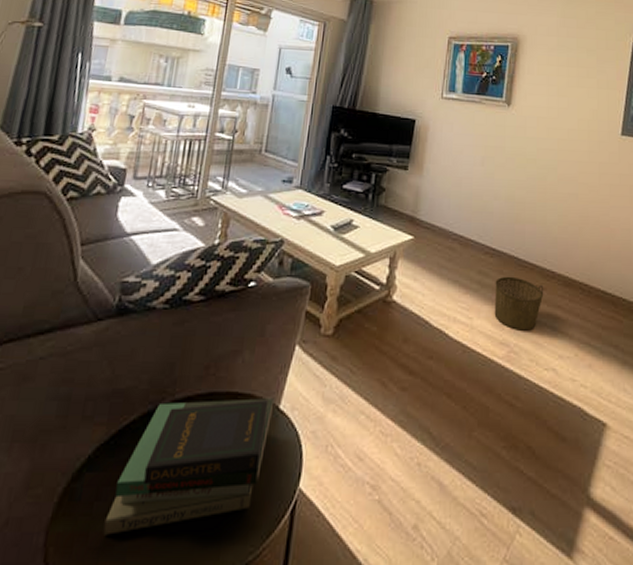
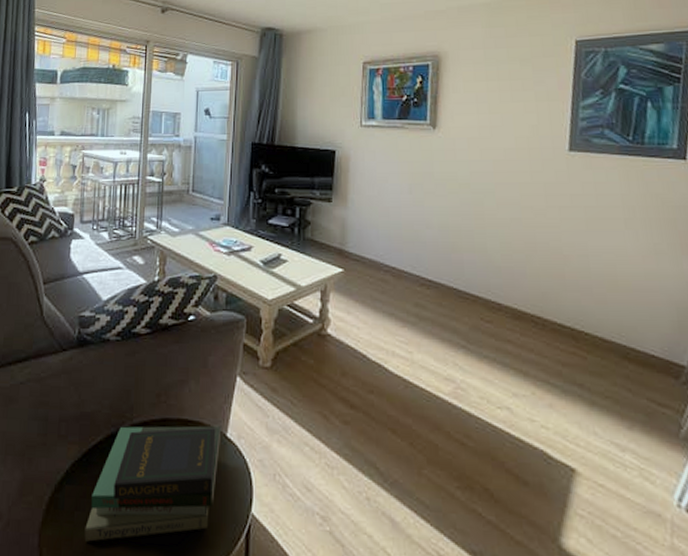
basket: present [494,276,544,331] -> none [434,308,491,366]

